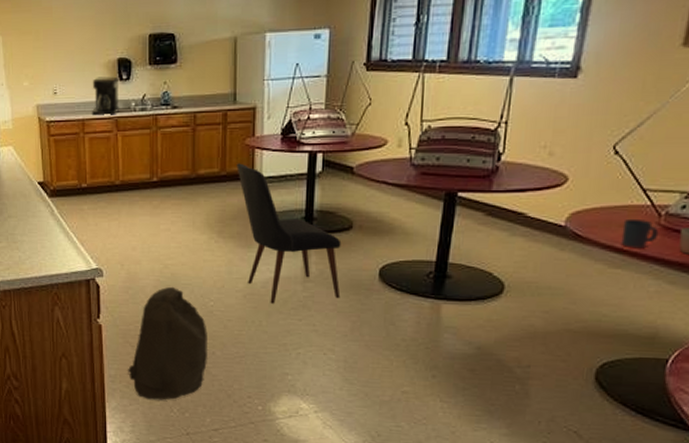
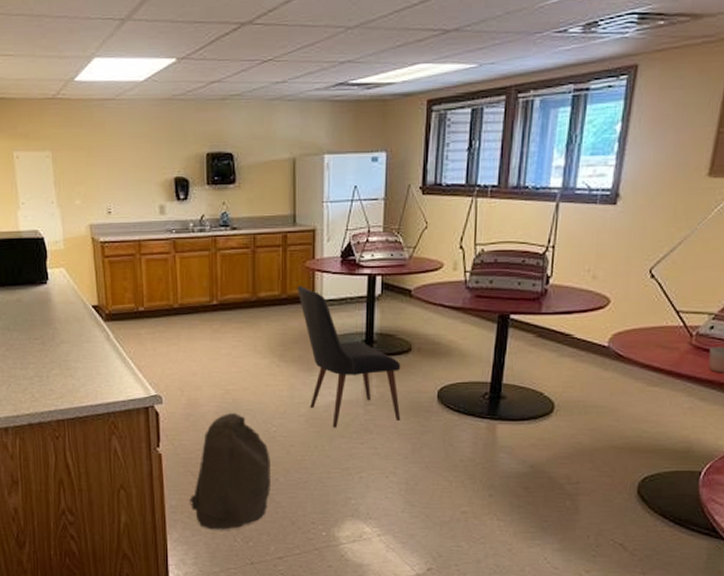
coffee maker: present [91,76,120,115] -> none [147,196,178,236]
mug: present [620,218,659,250] -> none [658,339,691,369]

